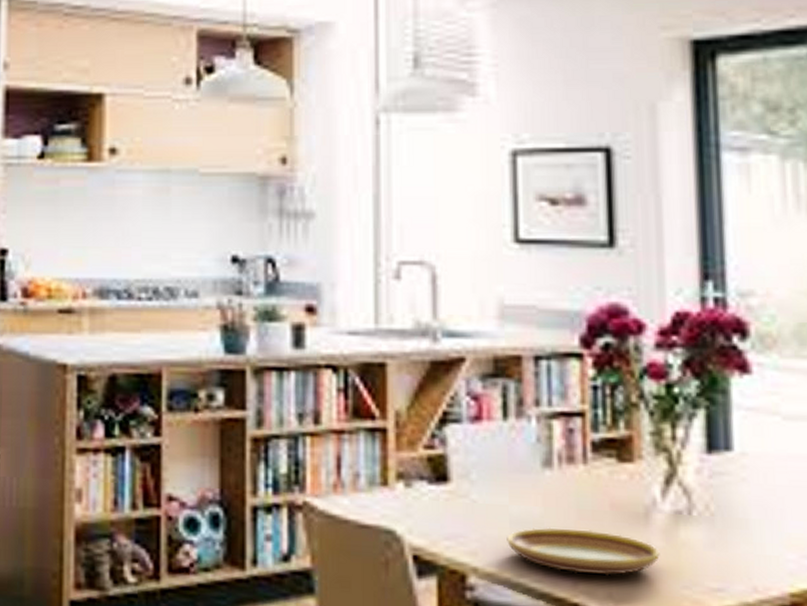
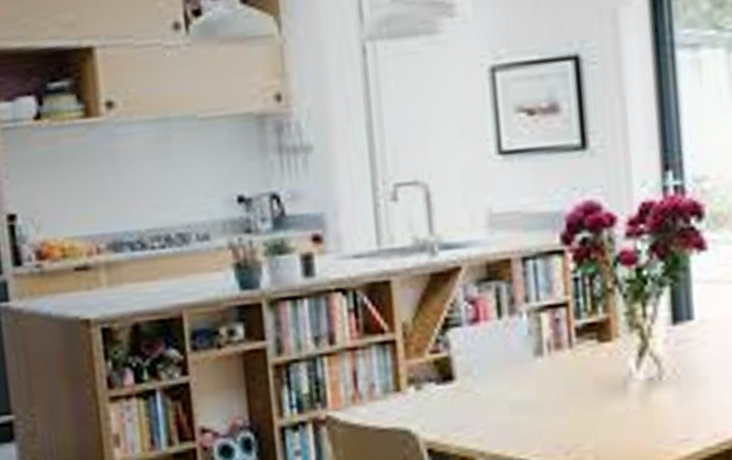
plate: present [507,527,660,576] -> none [507,404,637,444]

